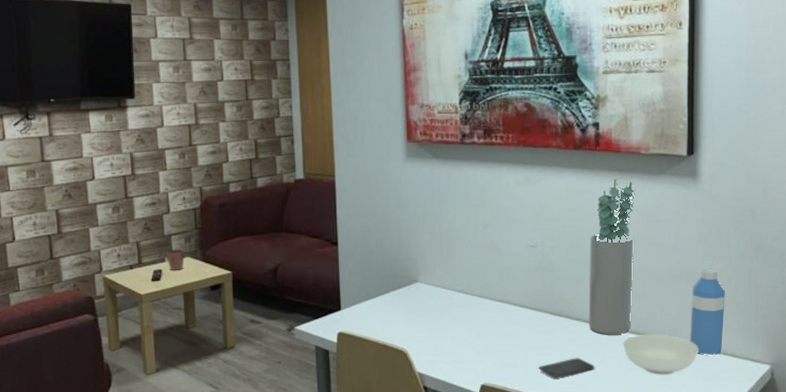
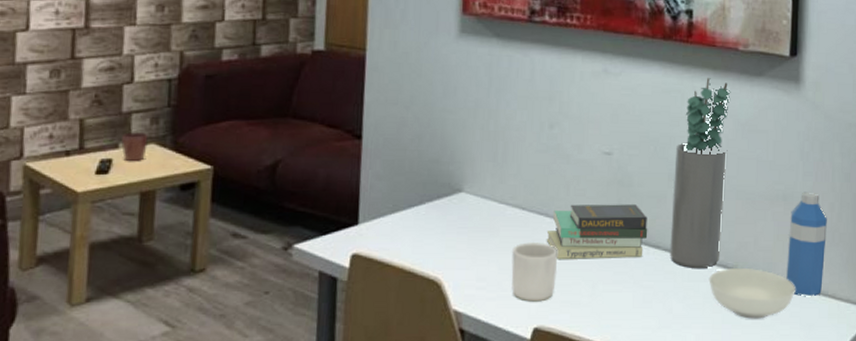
mug: none [460,318,497,365] -> present [511,241,558,302]
books: none [486,286,570,332] -> present [546,204,648,260]
smartphone: present [539,358,594,378] -> none [606,295,674,321]

